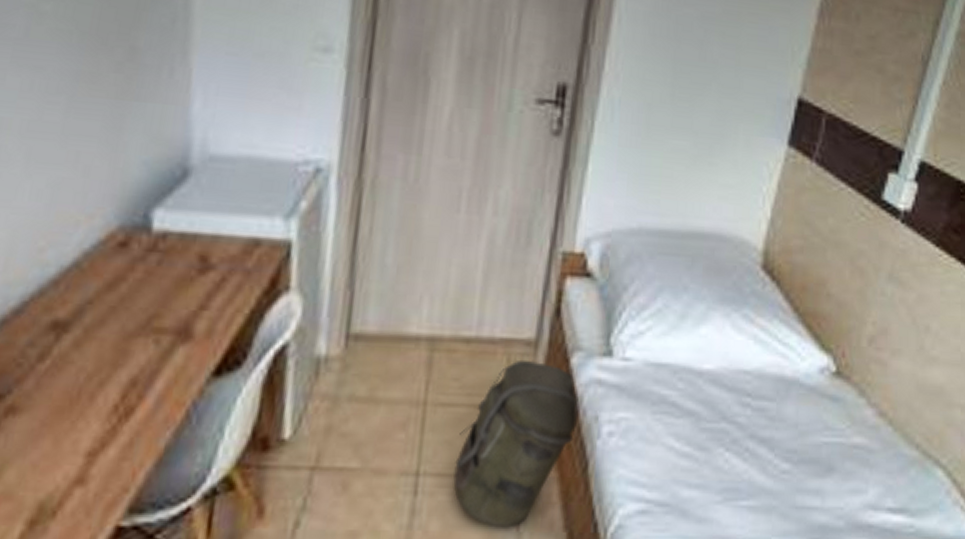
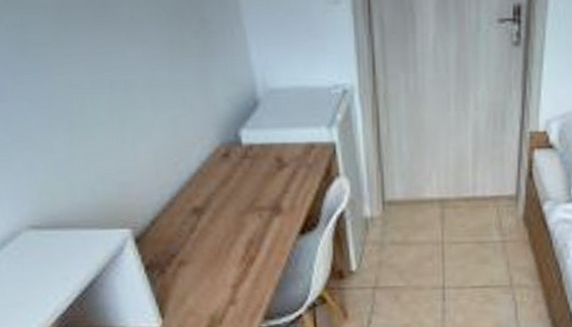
backpack: present [453,359,578,528] -> none [468,209,551,319]

